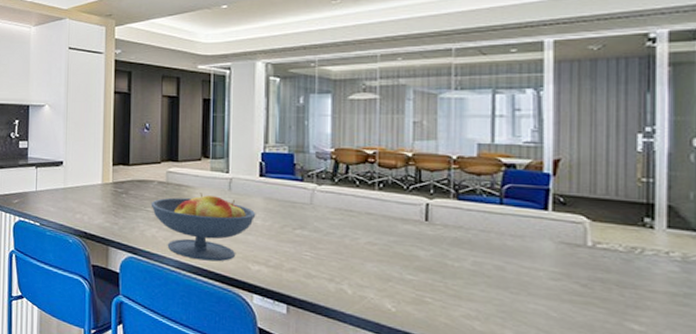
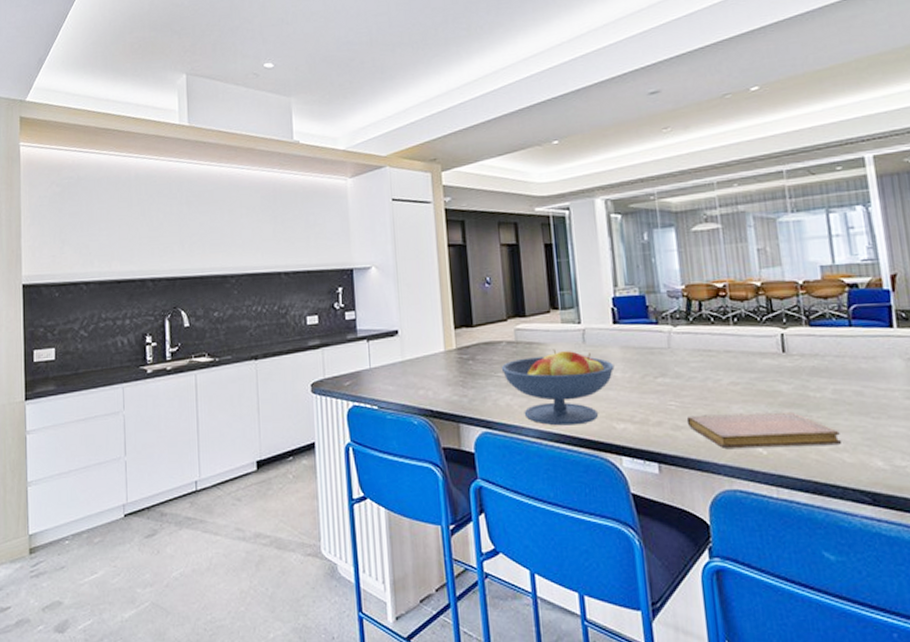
notebook: none [319,267,475,312] -> present [686,411,843,448]

